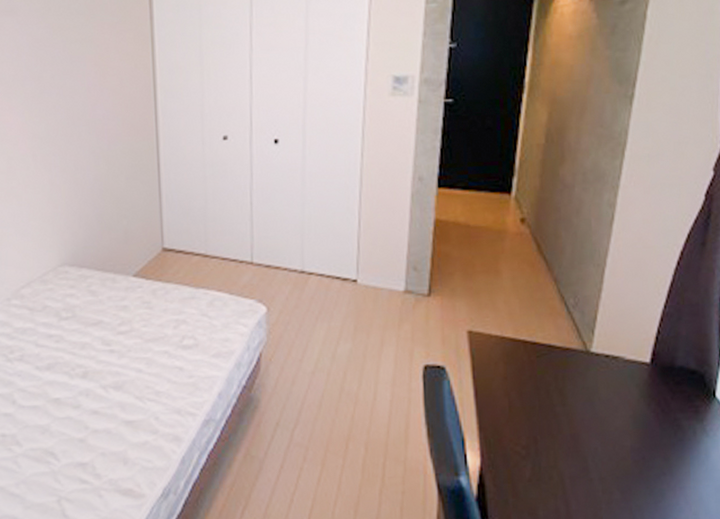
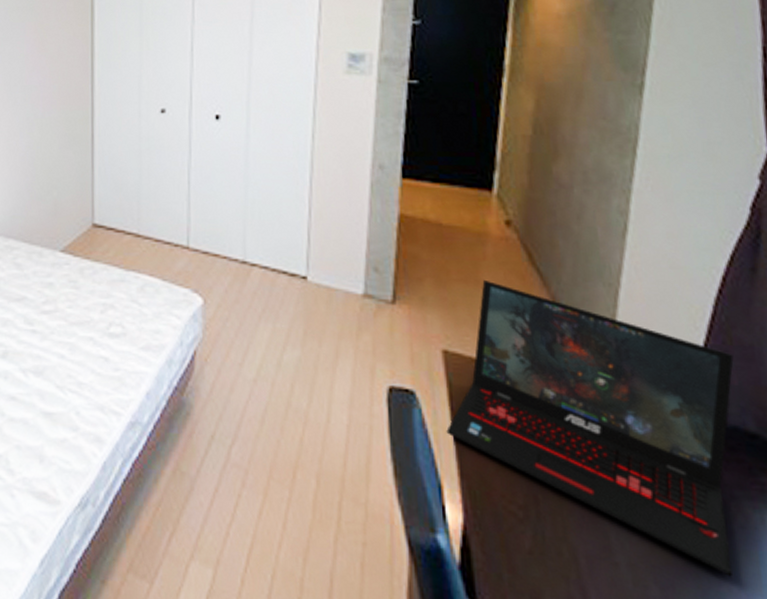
laptop: none [469,269,684,477] -> present [446,279,734,577]

